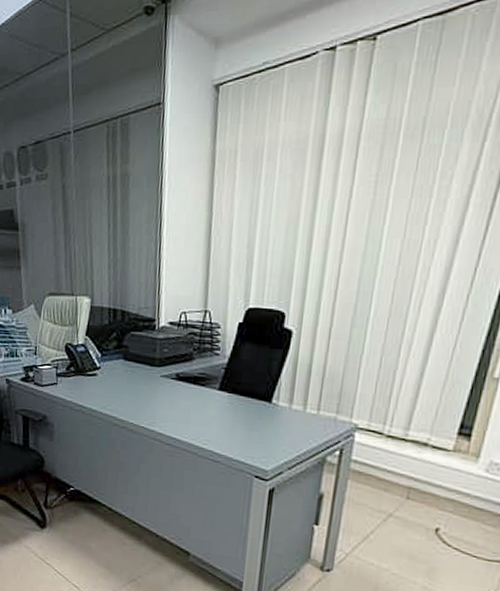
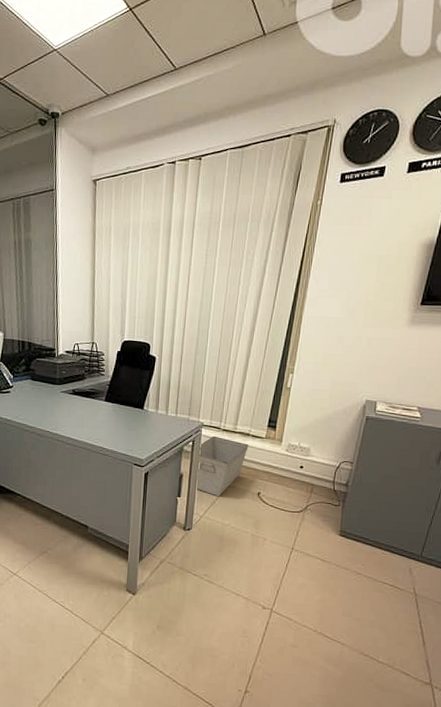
storage bin: none [343,444,426,530] -> present [197,436,249,497]

